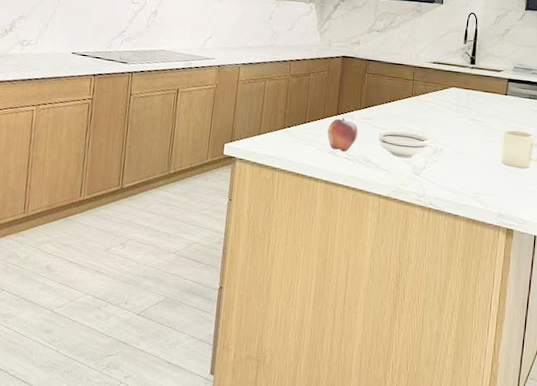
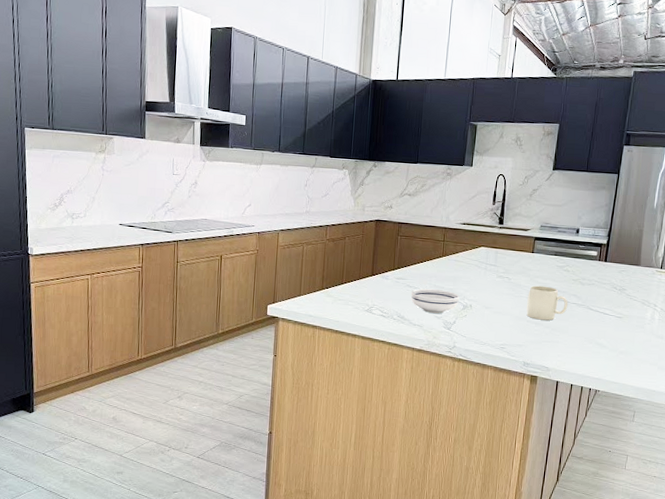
fruit: present [327,118,359,152] -> none [363,278,393,310]

